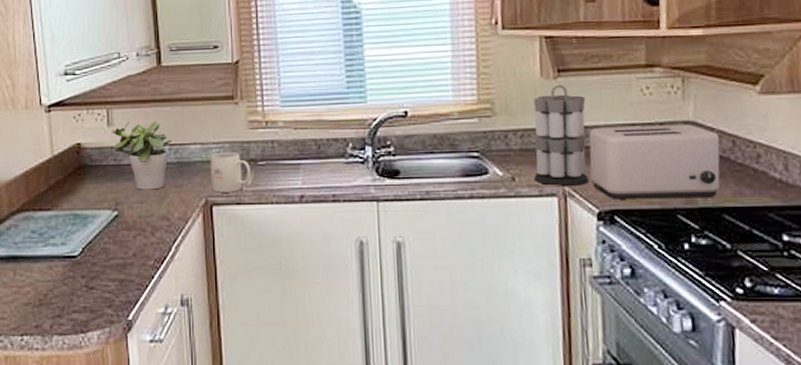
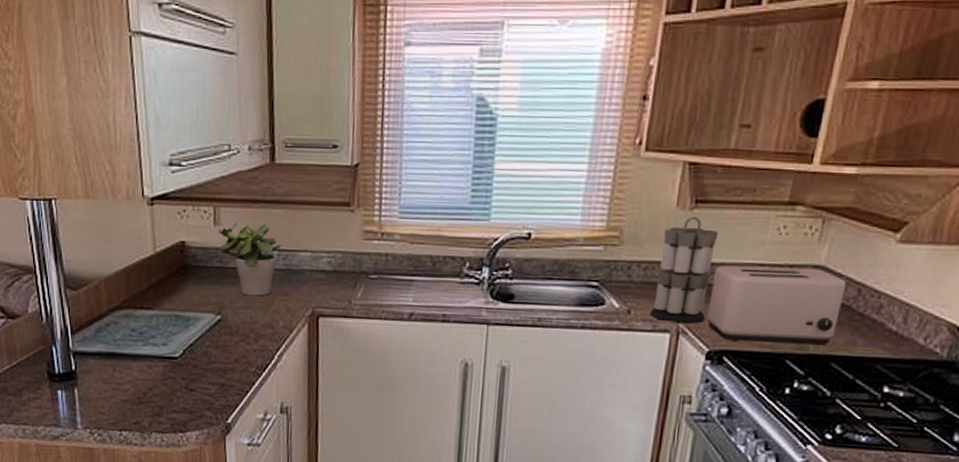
mug: present [210,151,251,193] -> none [319,261,362,305]

